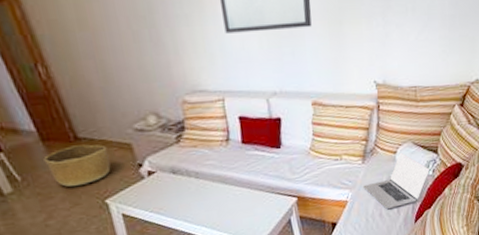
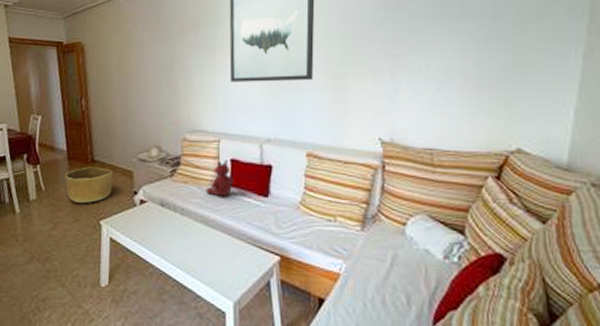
teddy bear: none [217,117,245,155] -> present [205,159,234,197]
laptop: present [363,152,429,210] -> none [361,225,454,298]

